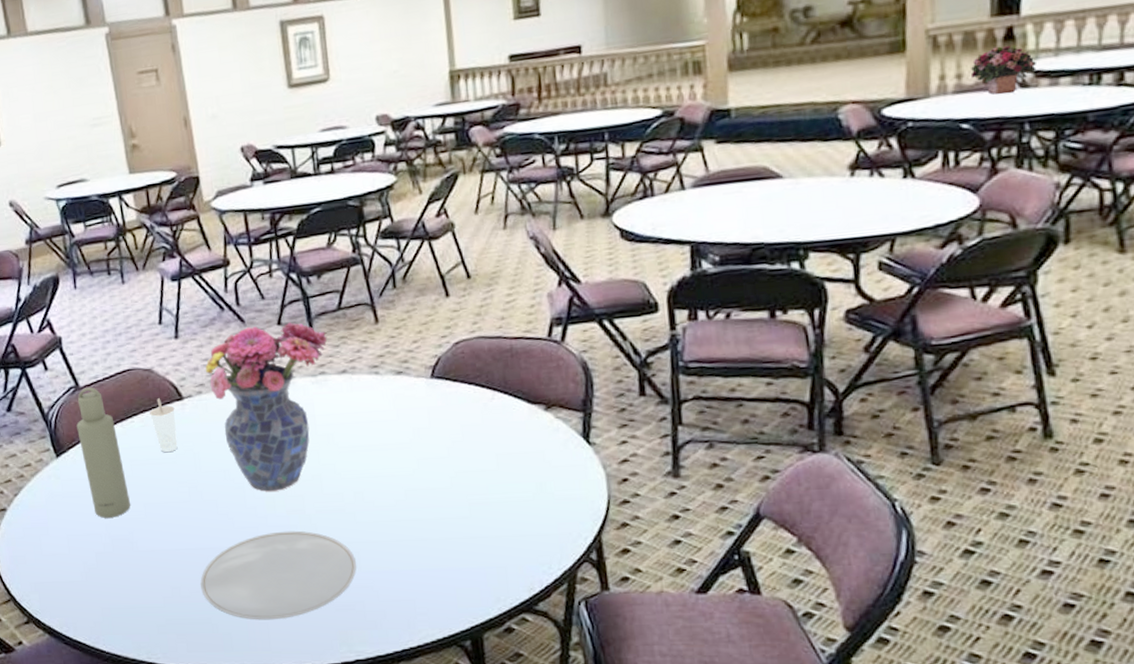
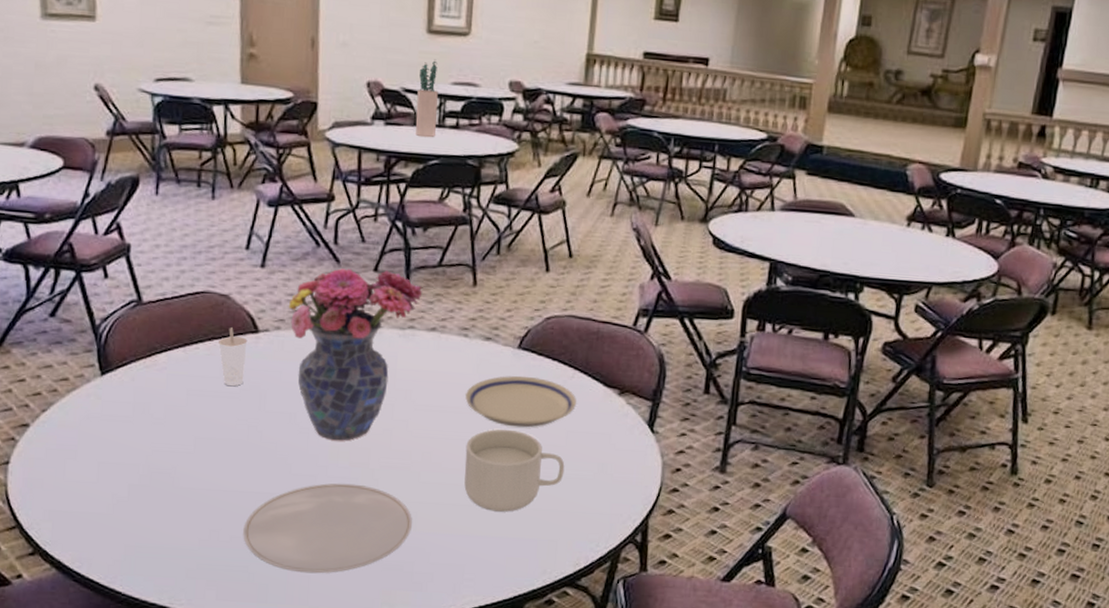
bottle: present [76,387,131,518] -> none [131,304,180,449]
vase: none [288,111,313,189] -> present [415,59,438,138]
plate: none [386,404,501,457] -> present [465,375,576,428]
cup: none [395,459,502,544] -> present [464,429,565,512]
bouquet: present [970,45,1037,96] -> none [1009,140,1057,182]

